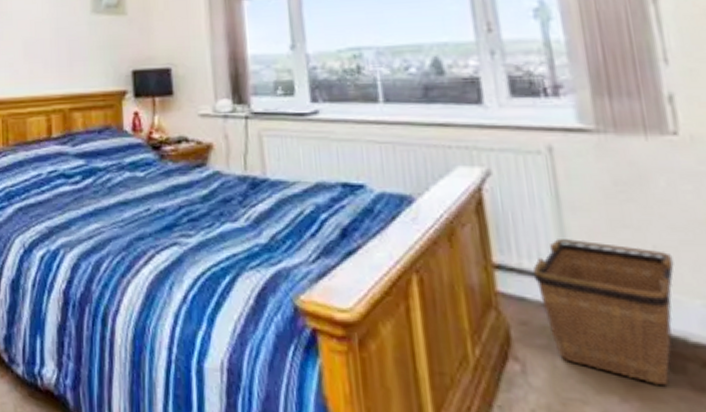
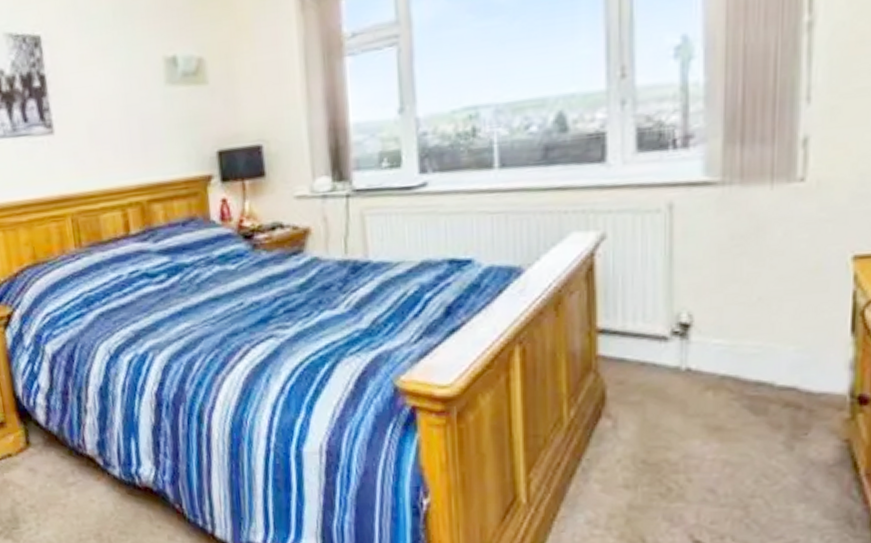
bicycle basket: present [533,239,674,385] -> none [635,298,776,427]

